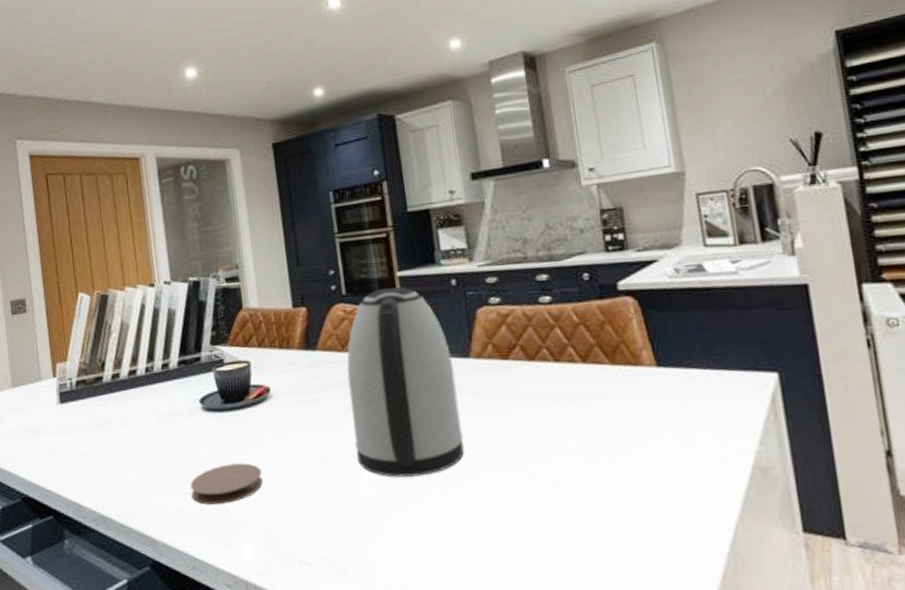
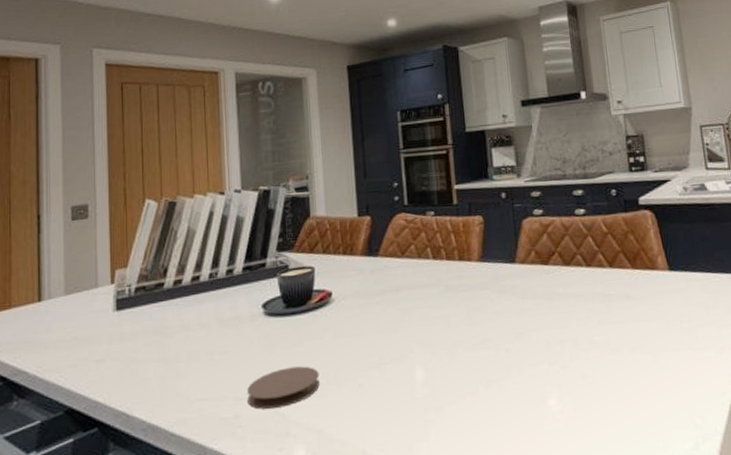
kettle: present [347,287,464,478] -> none [405,199,508,375]

